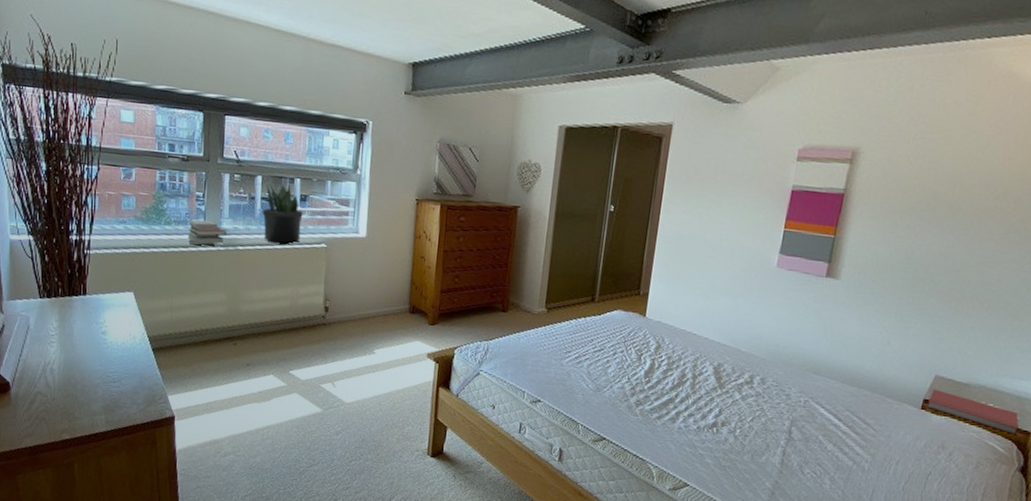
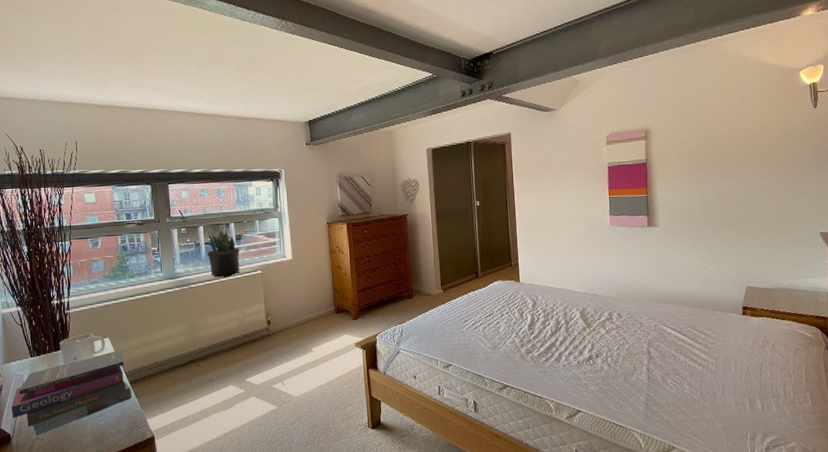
books: none [12,307,154,391] -> present [11,348,132,436]
mug: none [75,281,129,315] -> present [60,333,106,365]
books: present [187,219,226,246] -> none [148,268,180,291]
book: present [927,389,1019,435] -> none [746,297,818,322]

